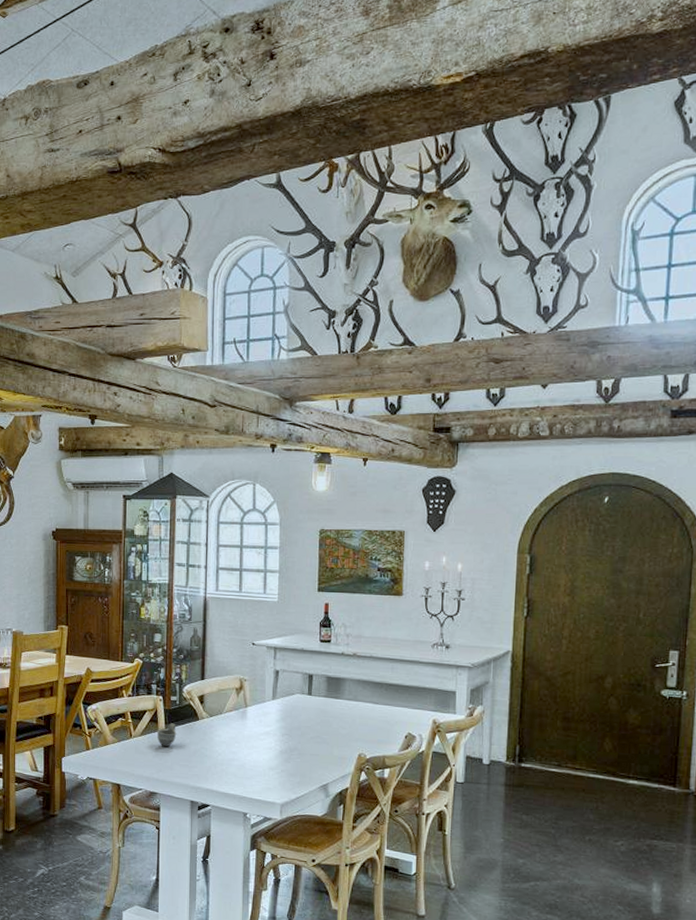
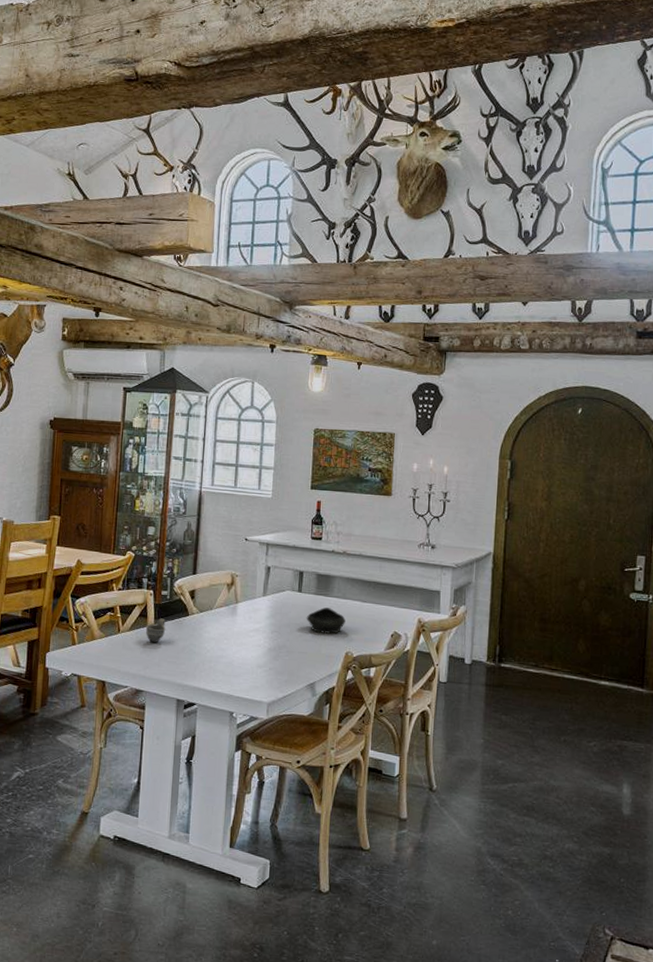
bowl: none [317,710,357,736] -> present [306,607,346,634]

